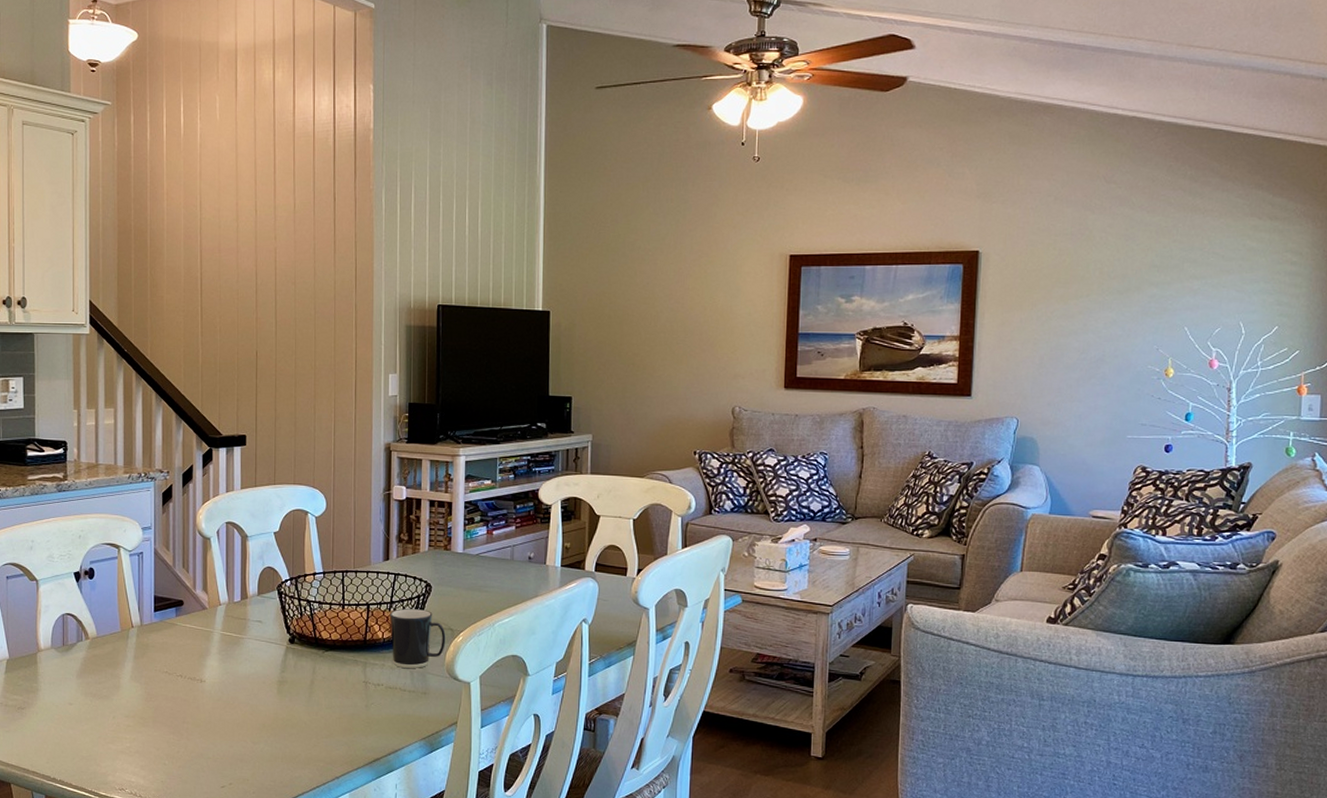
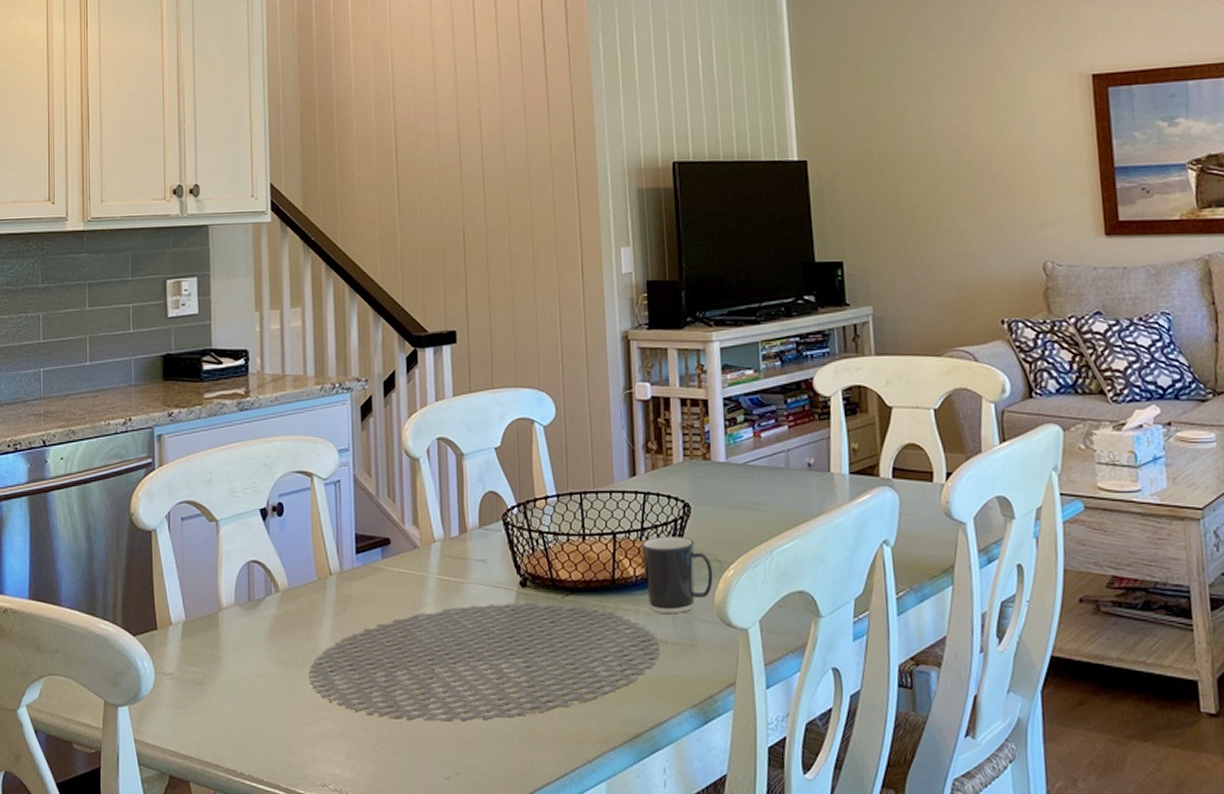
place mat: none [111,655,400,745] -> present [308,603,661,722]

